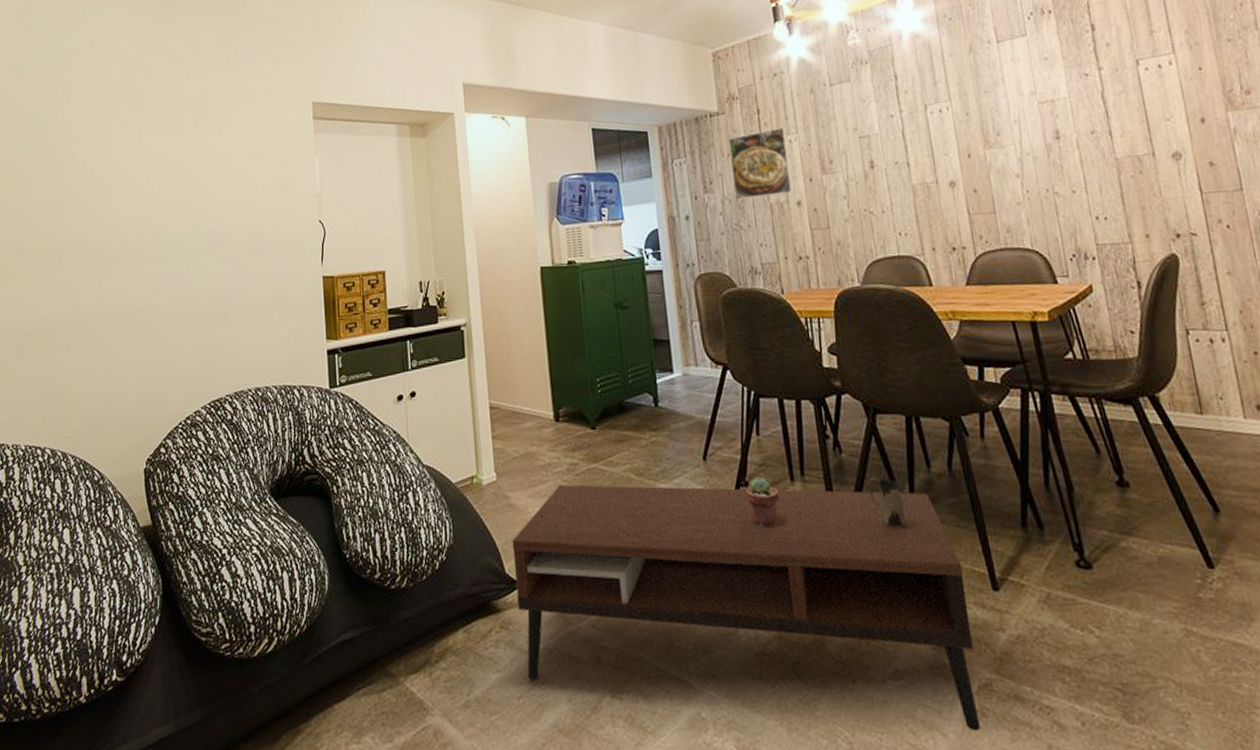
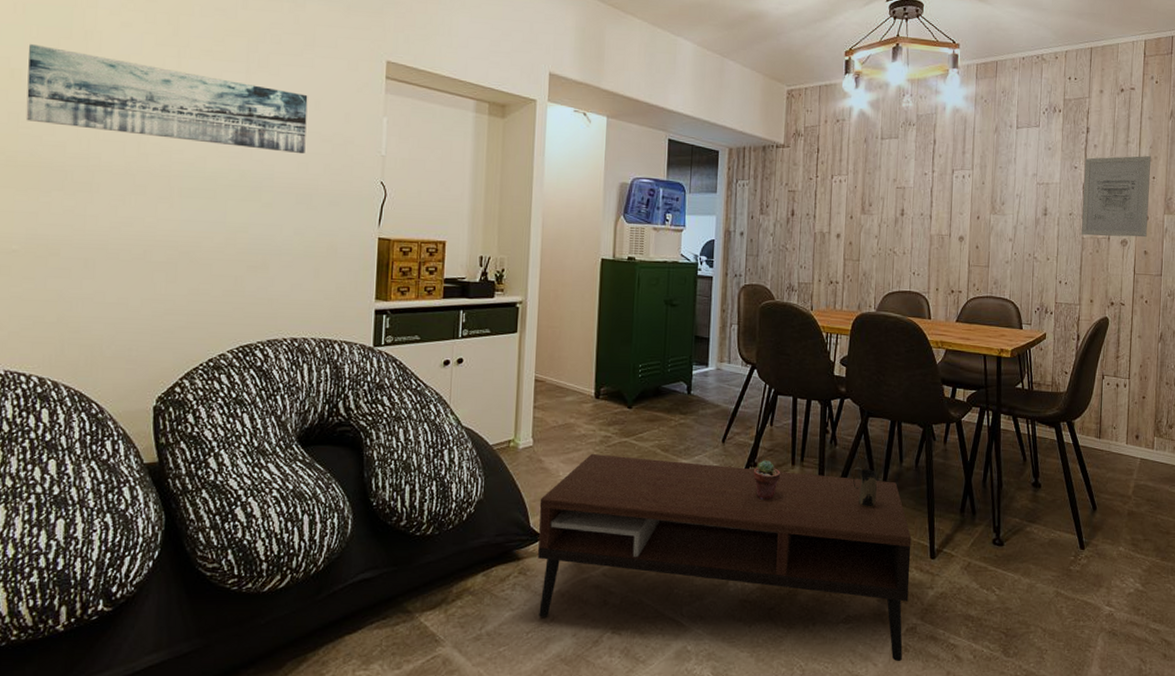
wall art: none [26,144,250,214] -> present [26,43,308,154]
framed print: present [728,127,795,200] -> none [786,167,839,226]
wall art: none [1097,42,1208,156] -> present [1080,155,1152,238]

